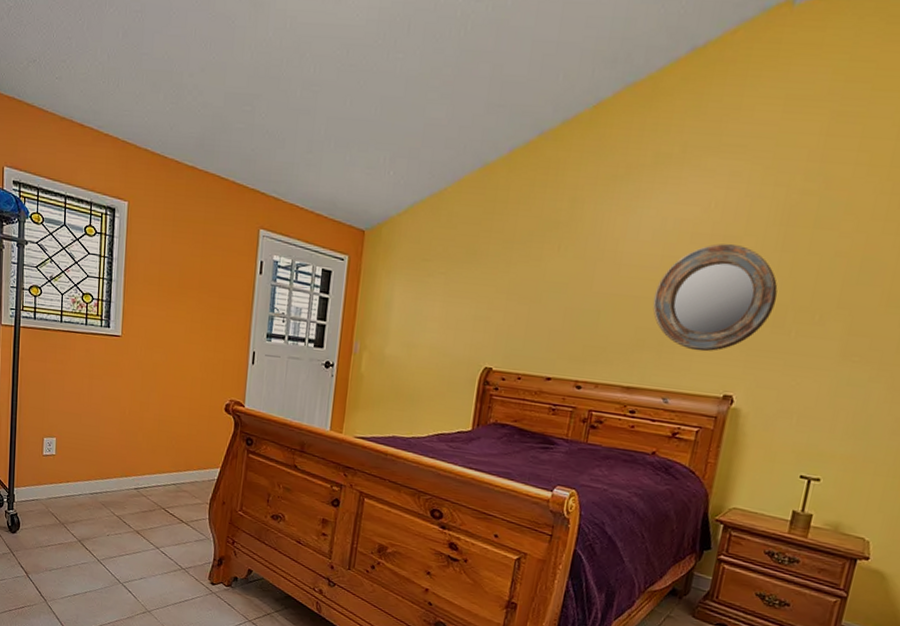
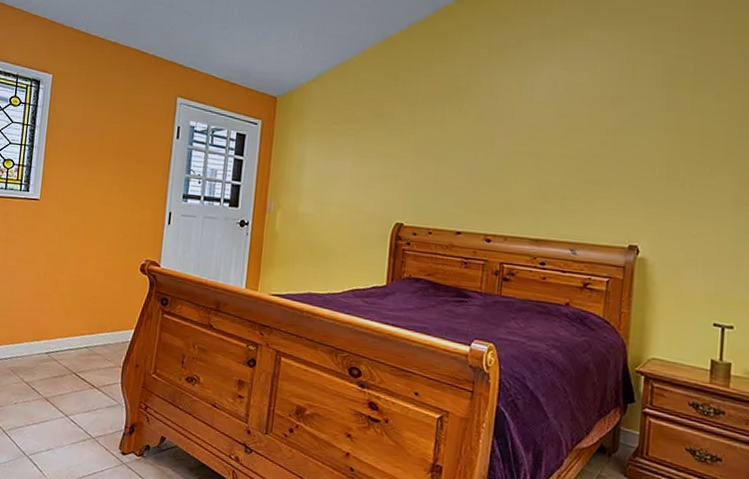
home mirror: present [652,244,778,352] -> none [552,104,668,204]

